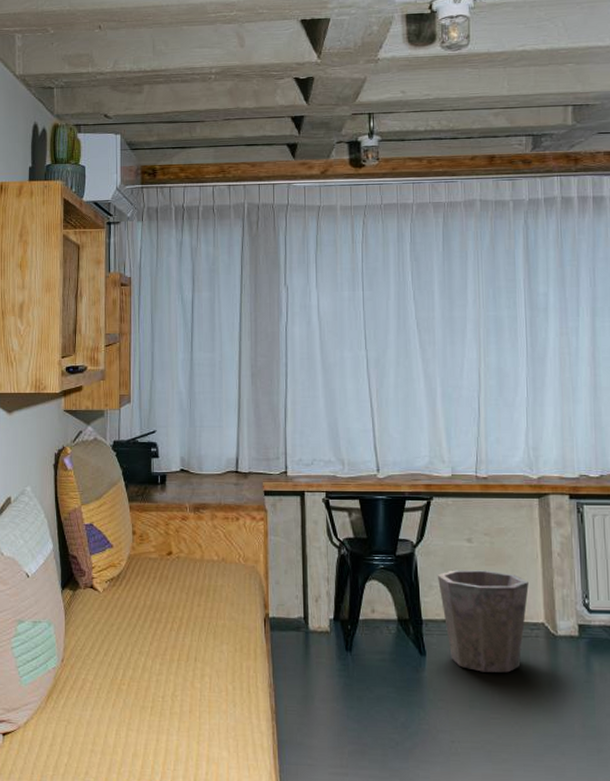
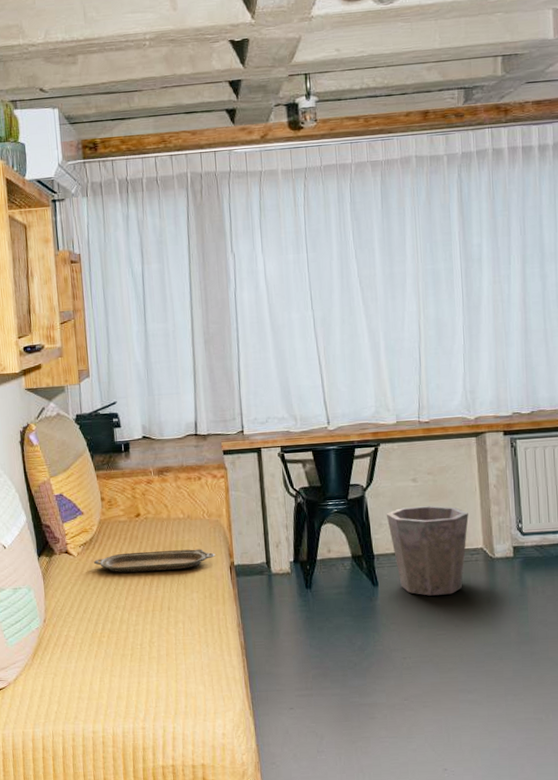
serving tray: none [120,593,249,617] -> present [94,549,215,573]

